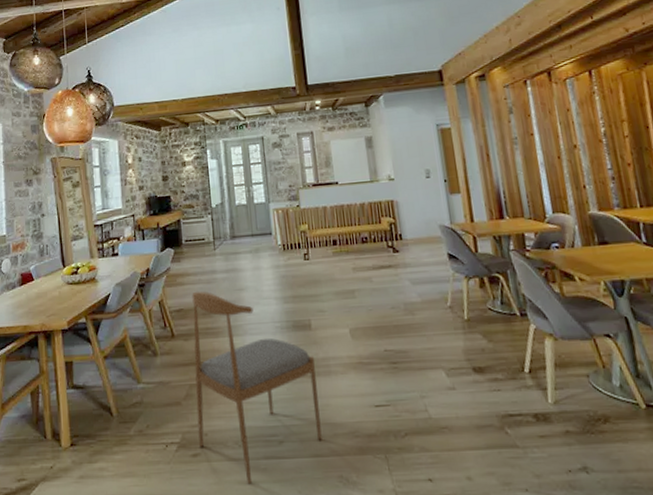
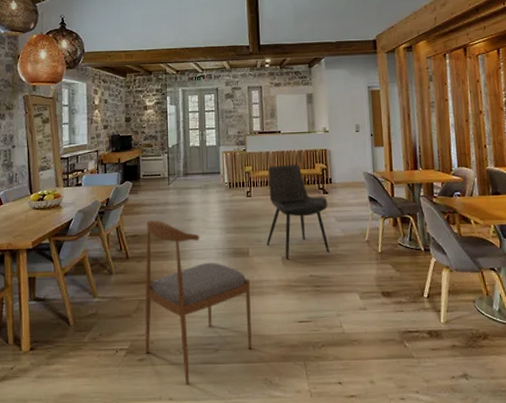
dining chair: none [327,219,406,332] -> present [266,164,329,259]

